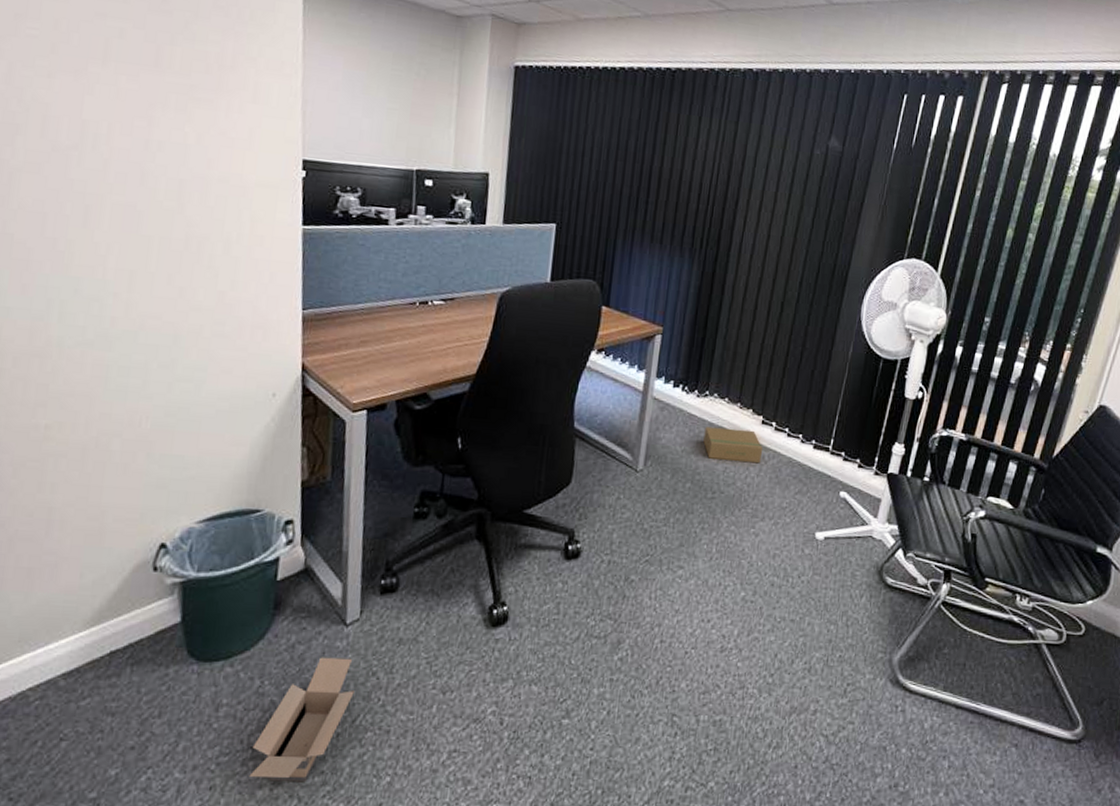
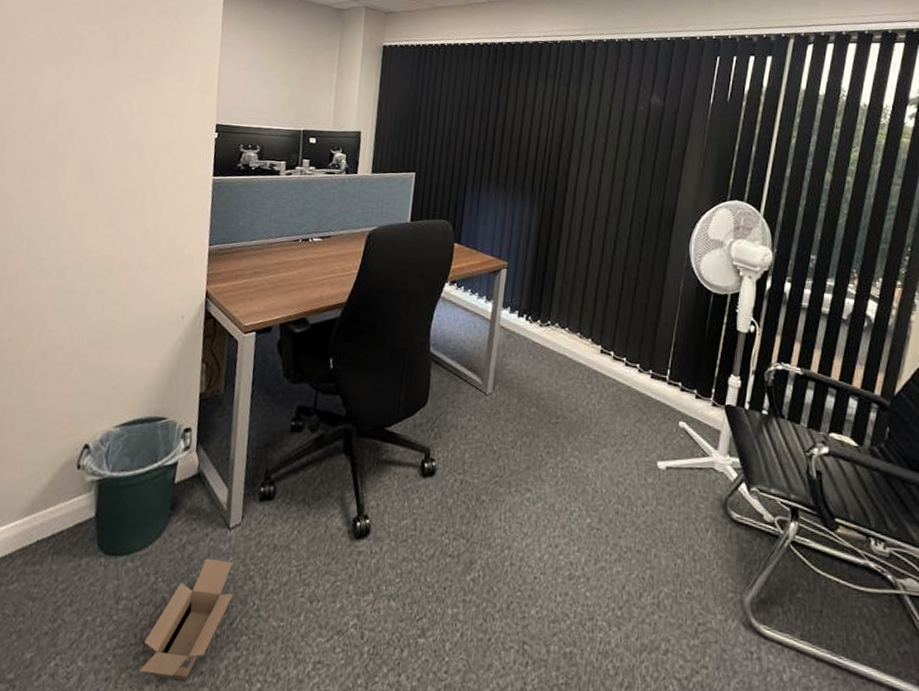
box: present [703,426,763,464] -> none [546,354,603,391]

